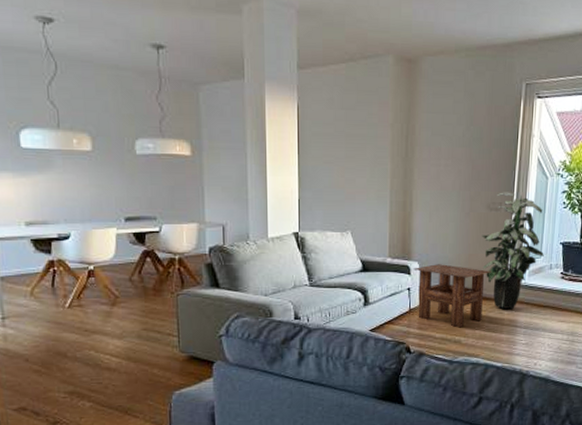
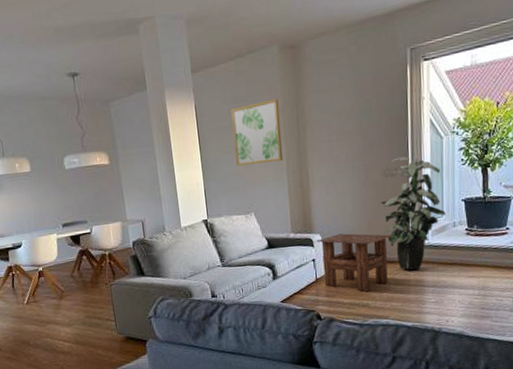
wall art: none [337,112,389,179] -> present [231,98,284,167]

